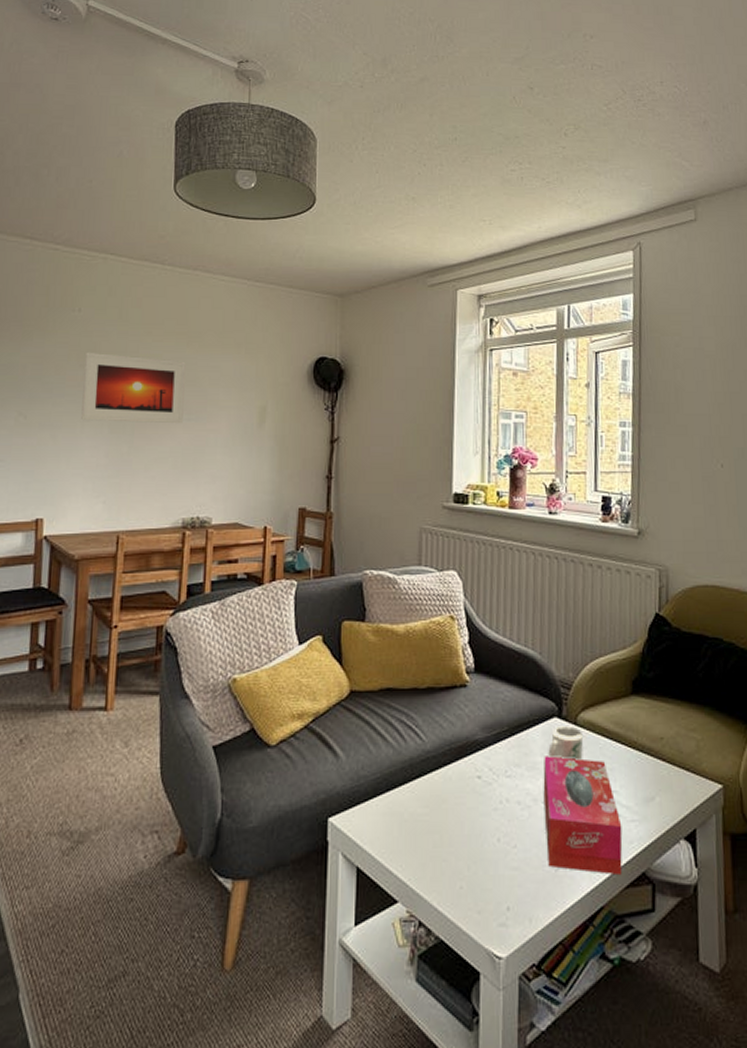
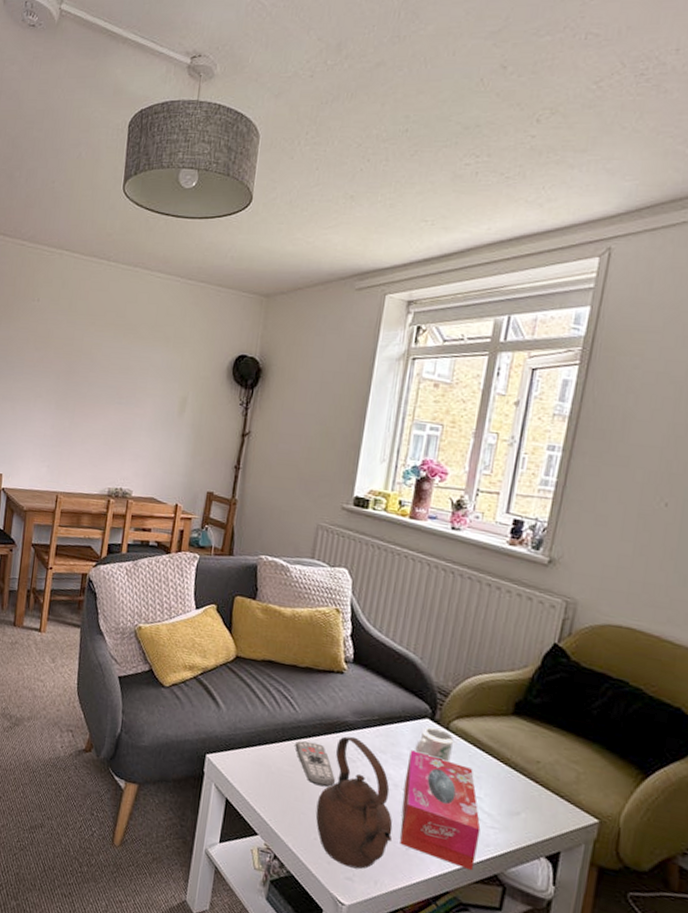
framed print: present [81,352,186,424] -> none [34,337,121,407]
remote control: none [426,773,474,823] -> present [295,741,336,787]
teapot: none [458,755,541,911] -> present [315,736,393,869]

